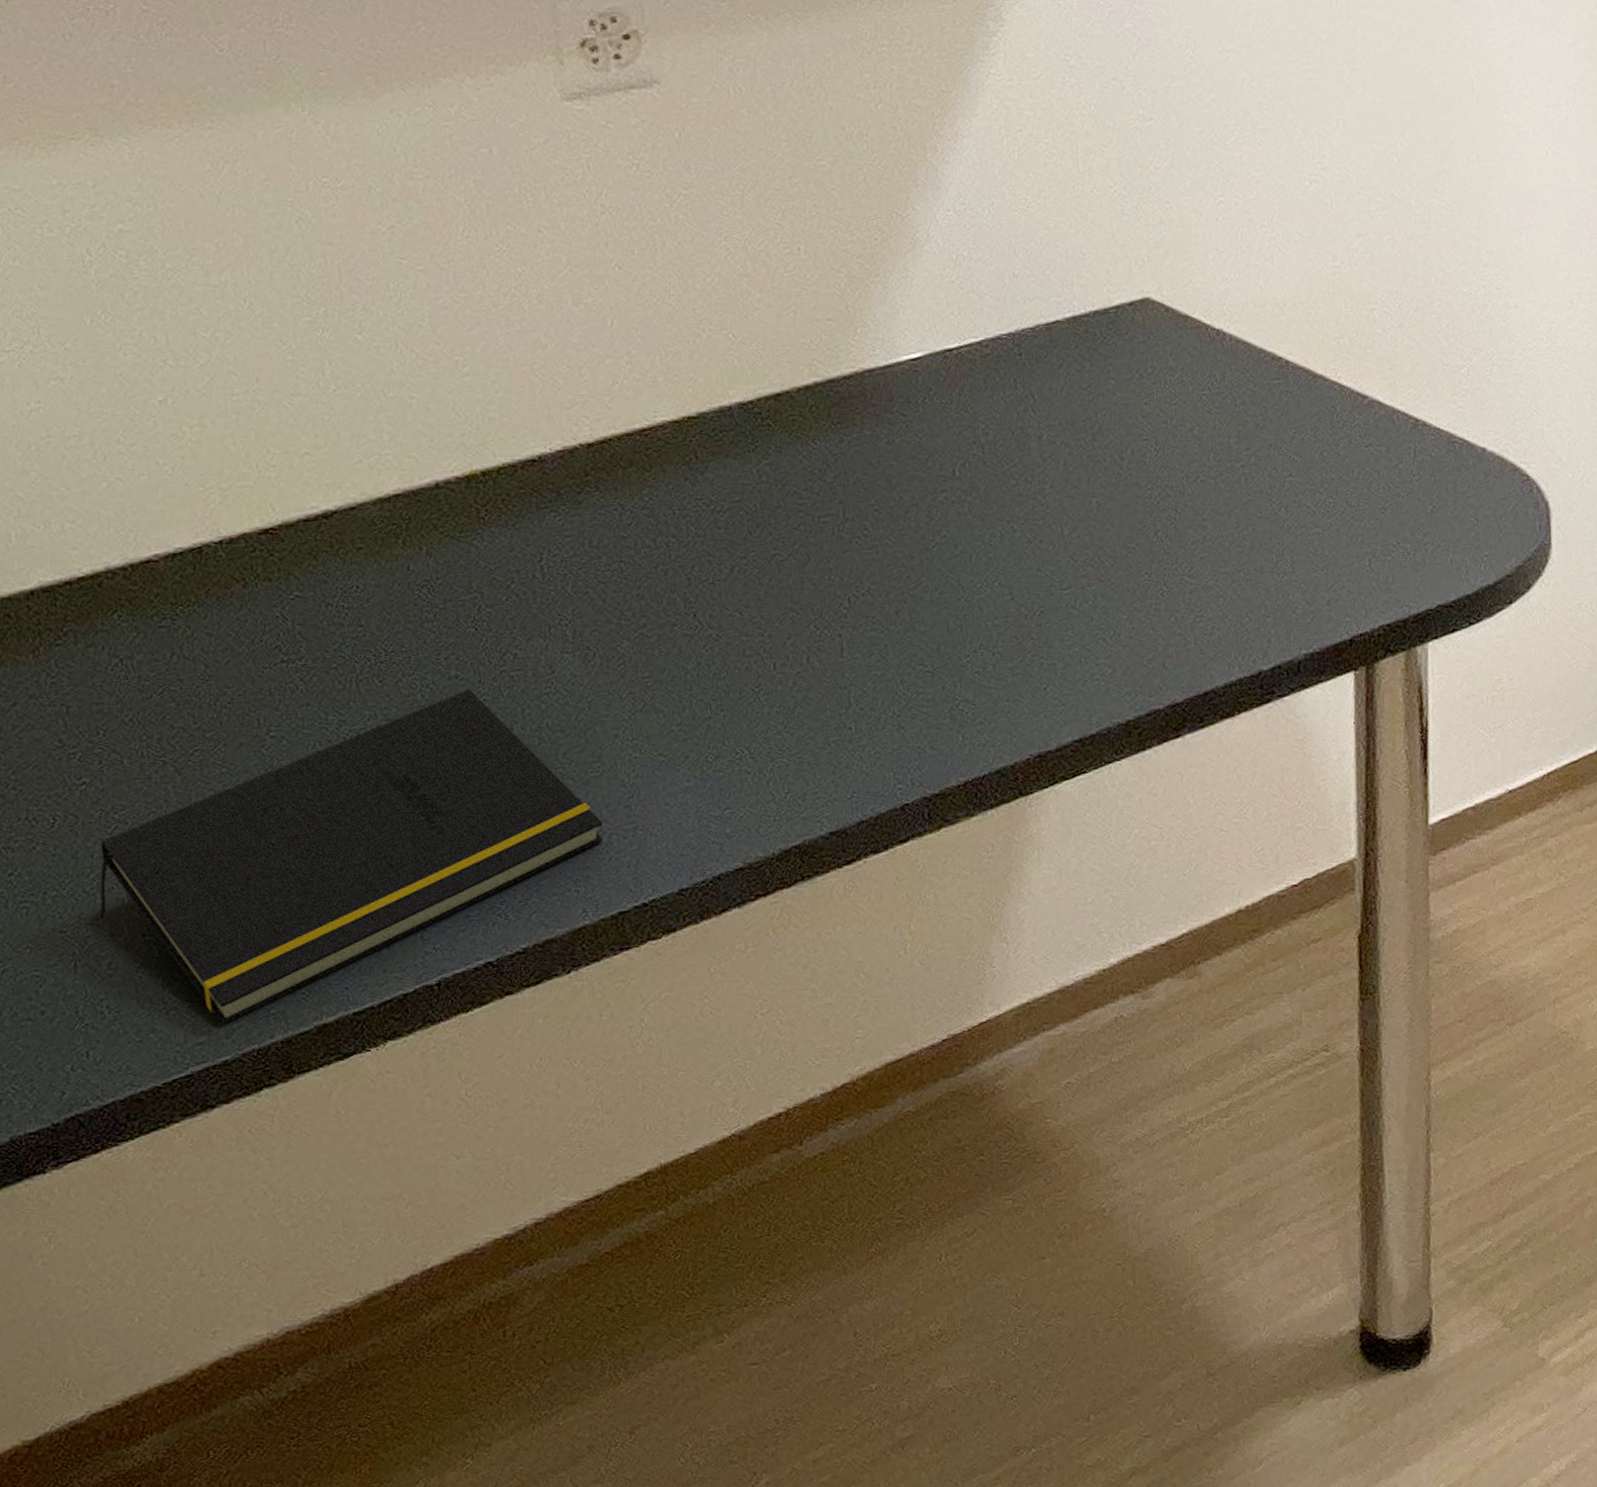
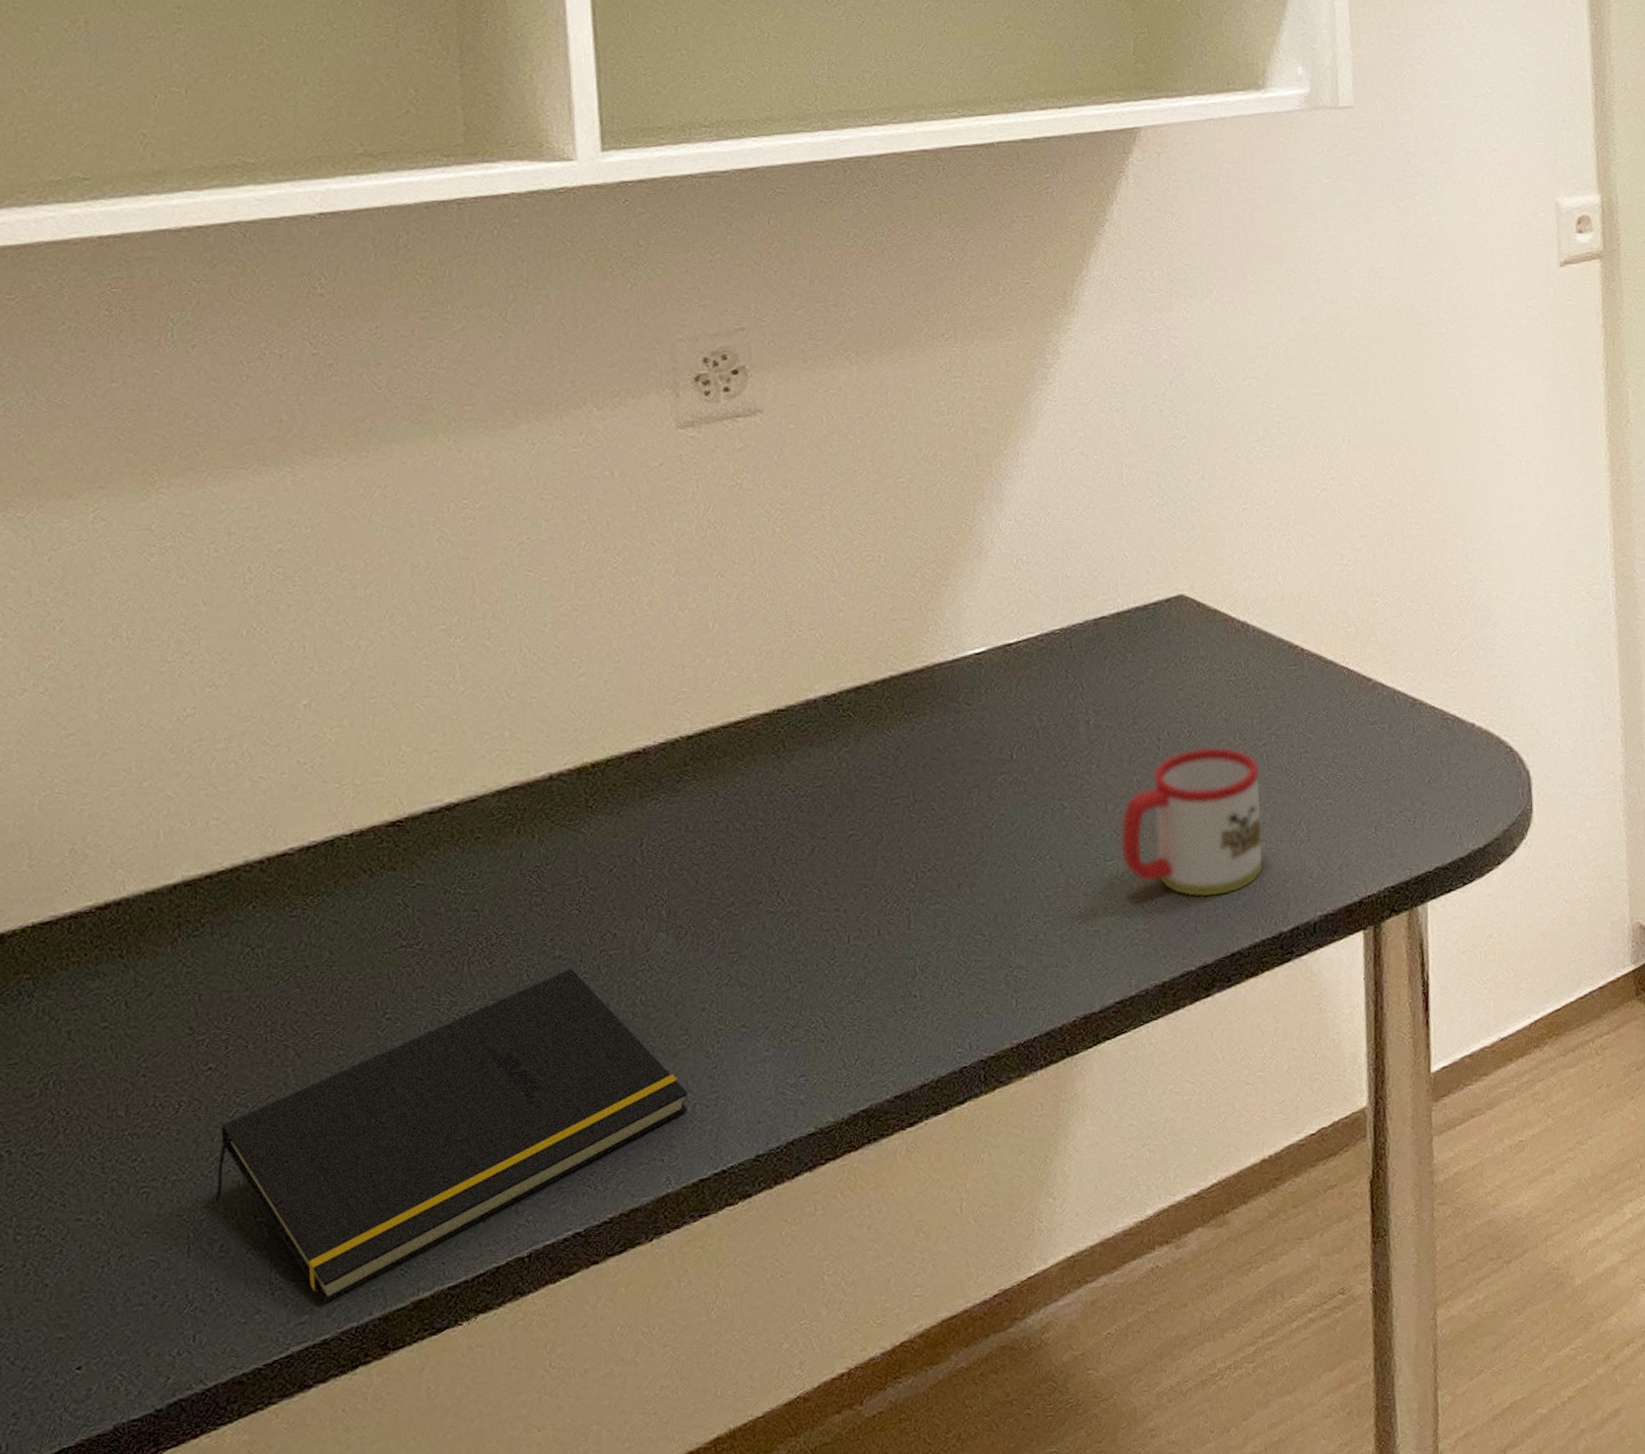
mug: none [1078,467,1242,632] -> present [1120,746,1264,898]

